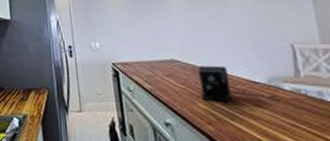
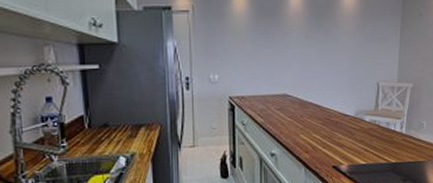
coffee maker: present [198,65,278,103] -> none [304,100,359,133]

